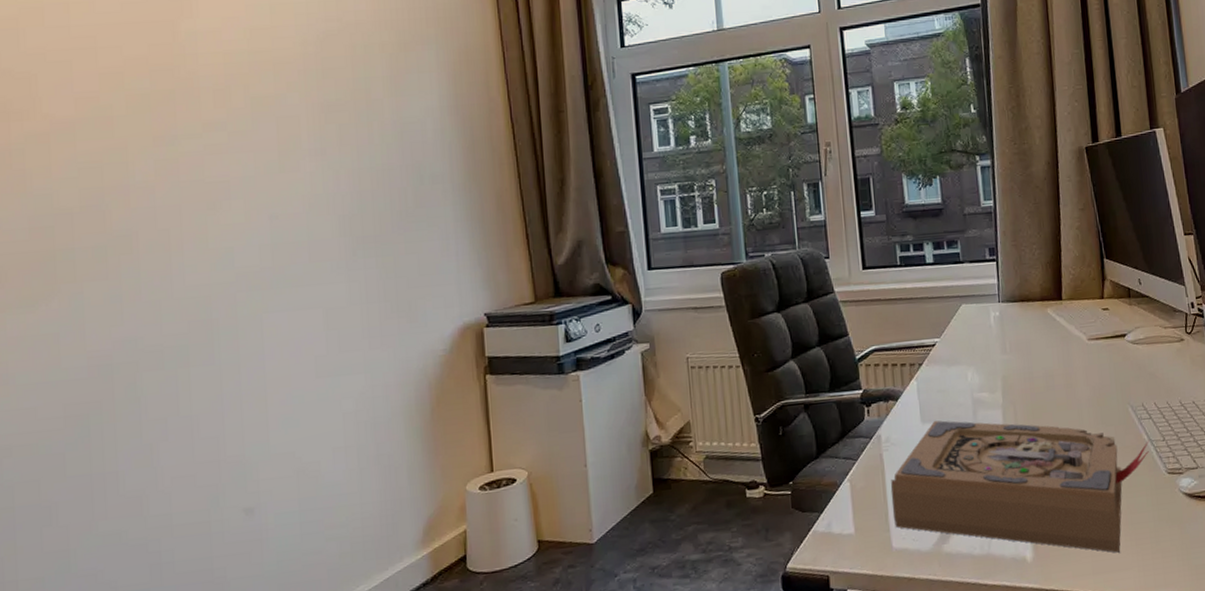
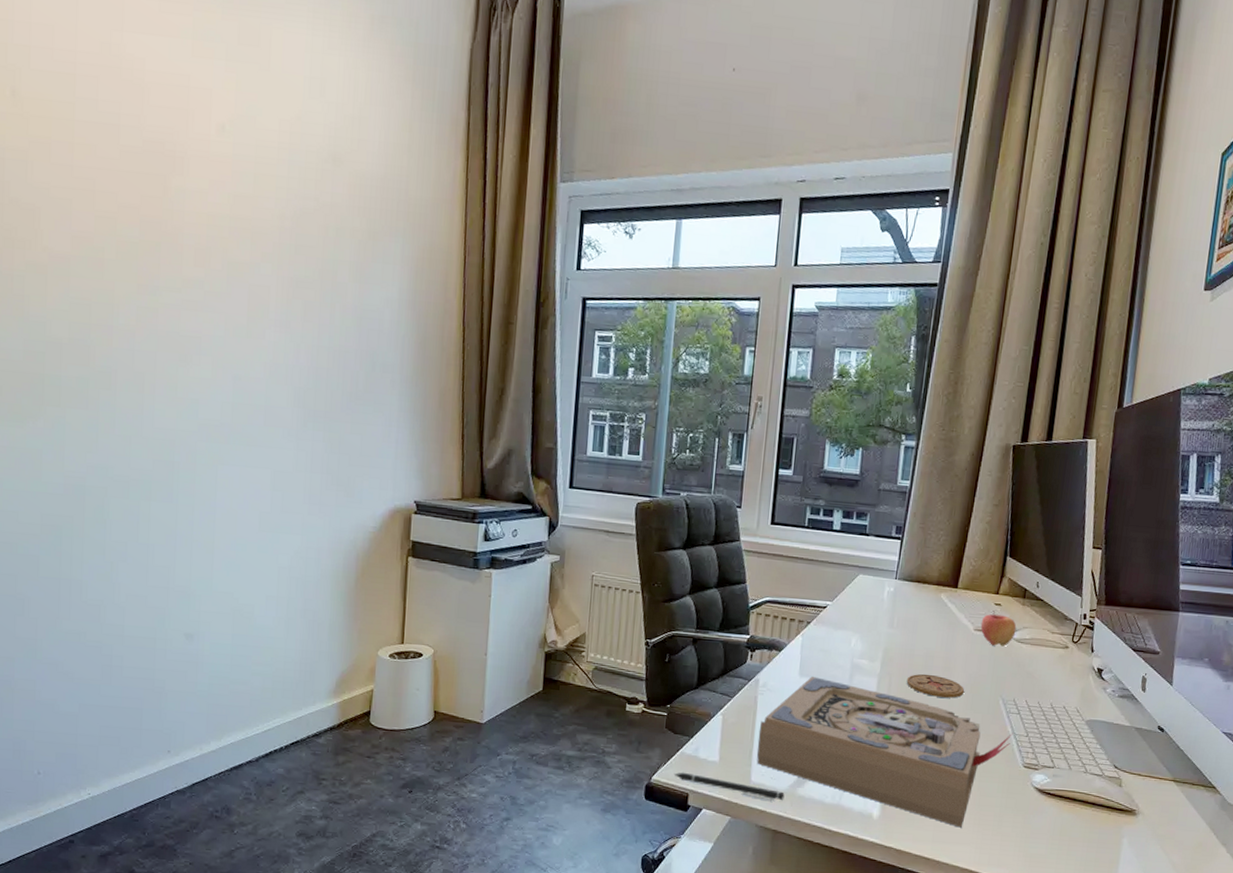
pen: none [809,552,931,566] -> present [673,772,785,801]
coaster: none [1031,394,1091,418] -> present [906,673,964,698]
apple: none [1092,316,1129,352] -> present [980,611,1017,647]

